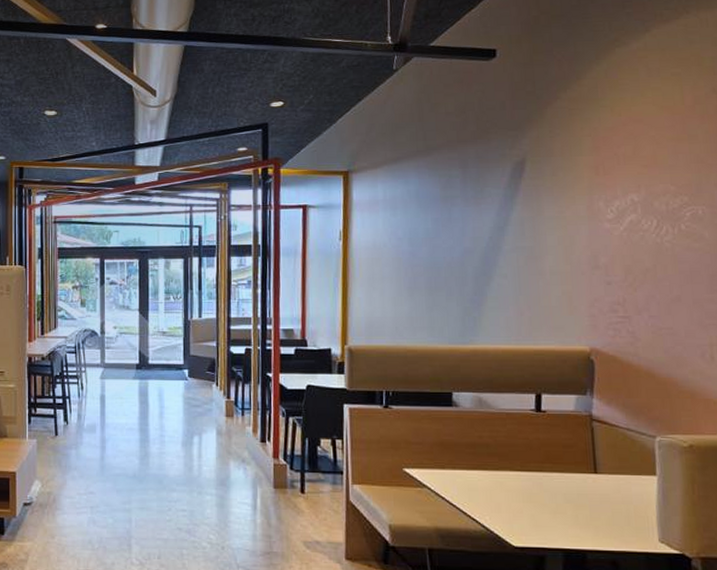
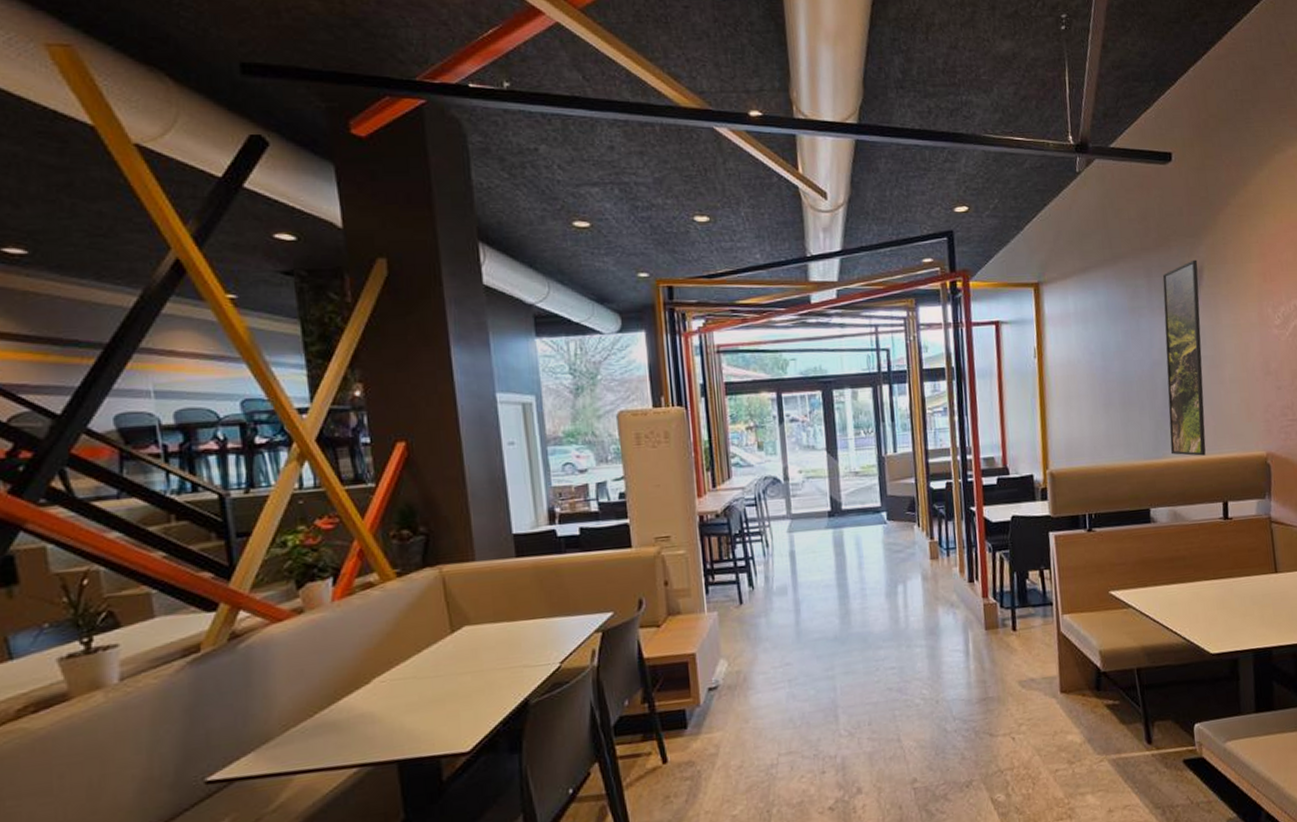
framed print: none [478,152,520,345] -> present [1162,259,1206,456]

